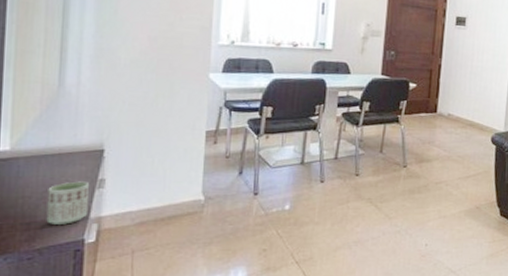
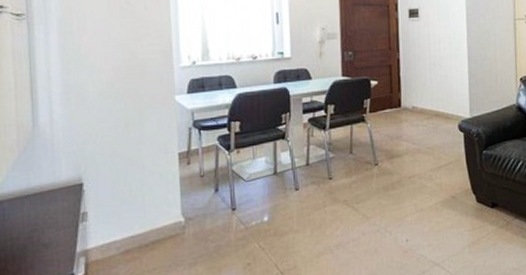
cup: present [46,181,89,225] -> none [34,216,75,263]

